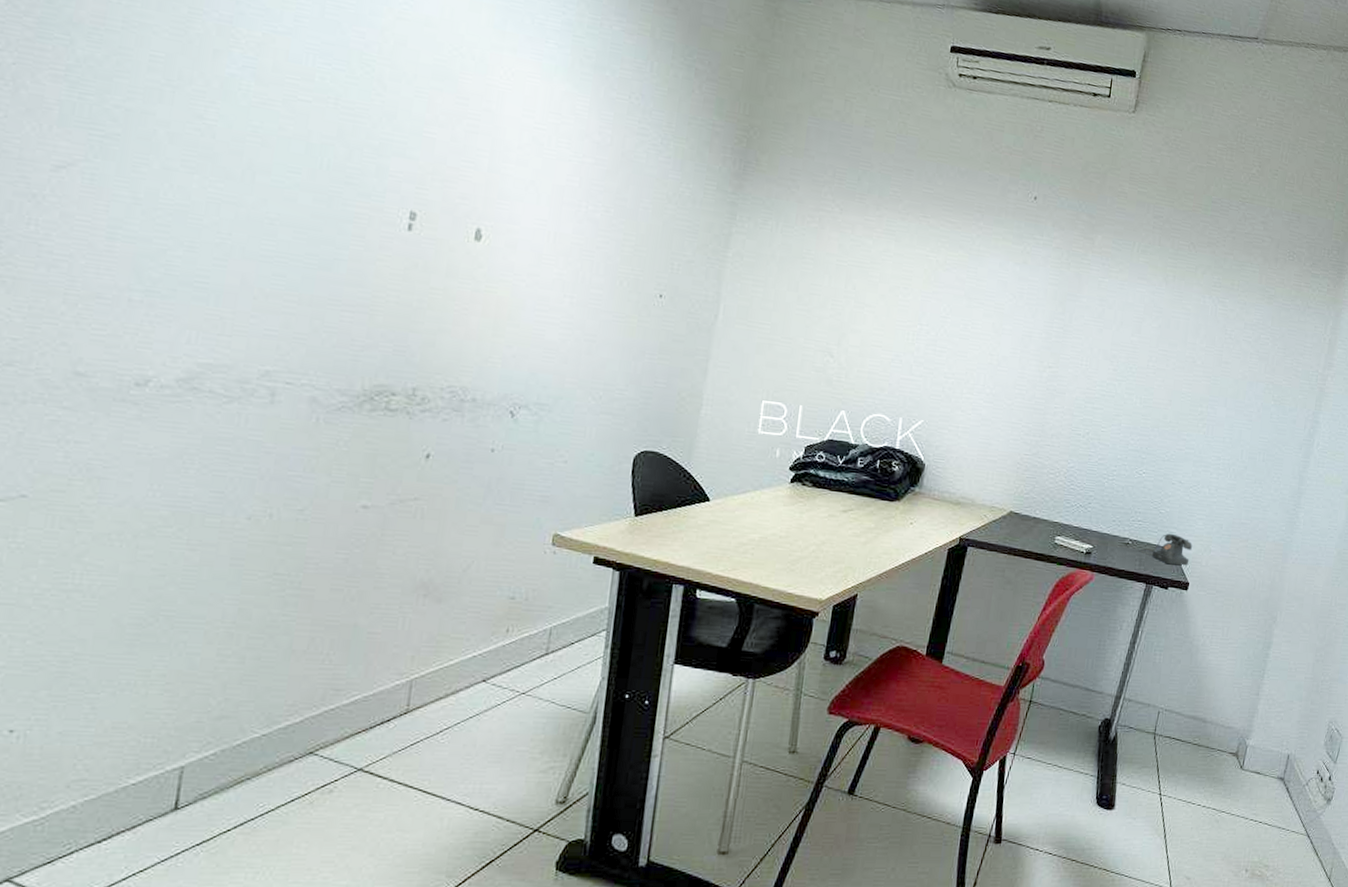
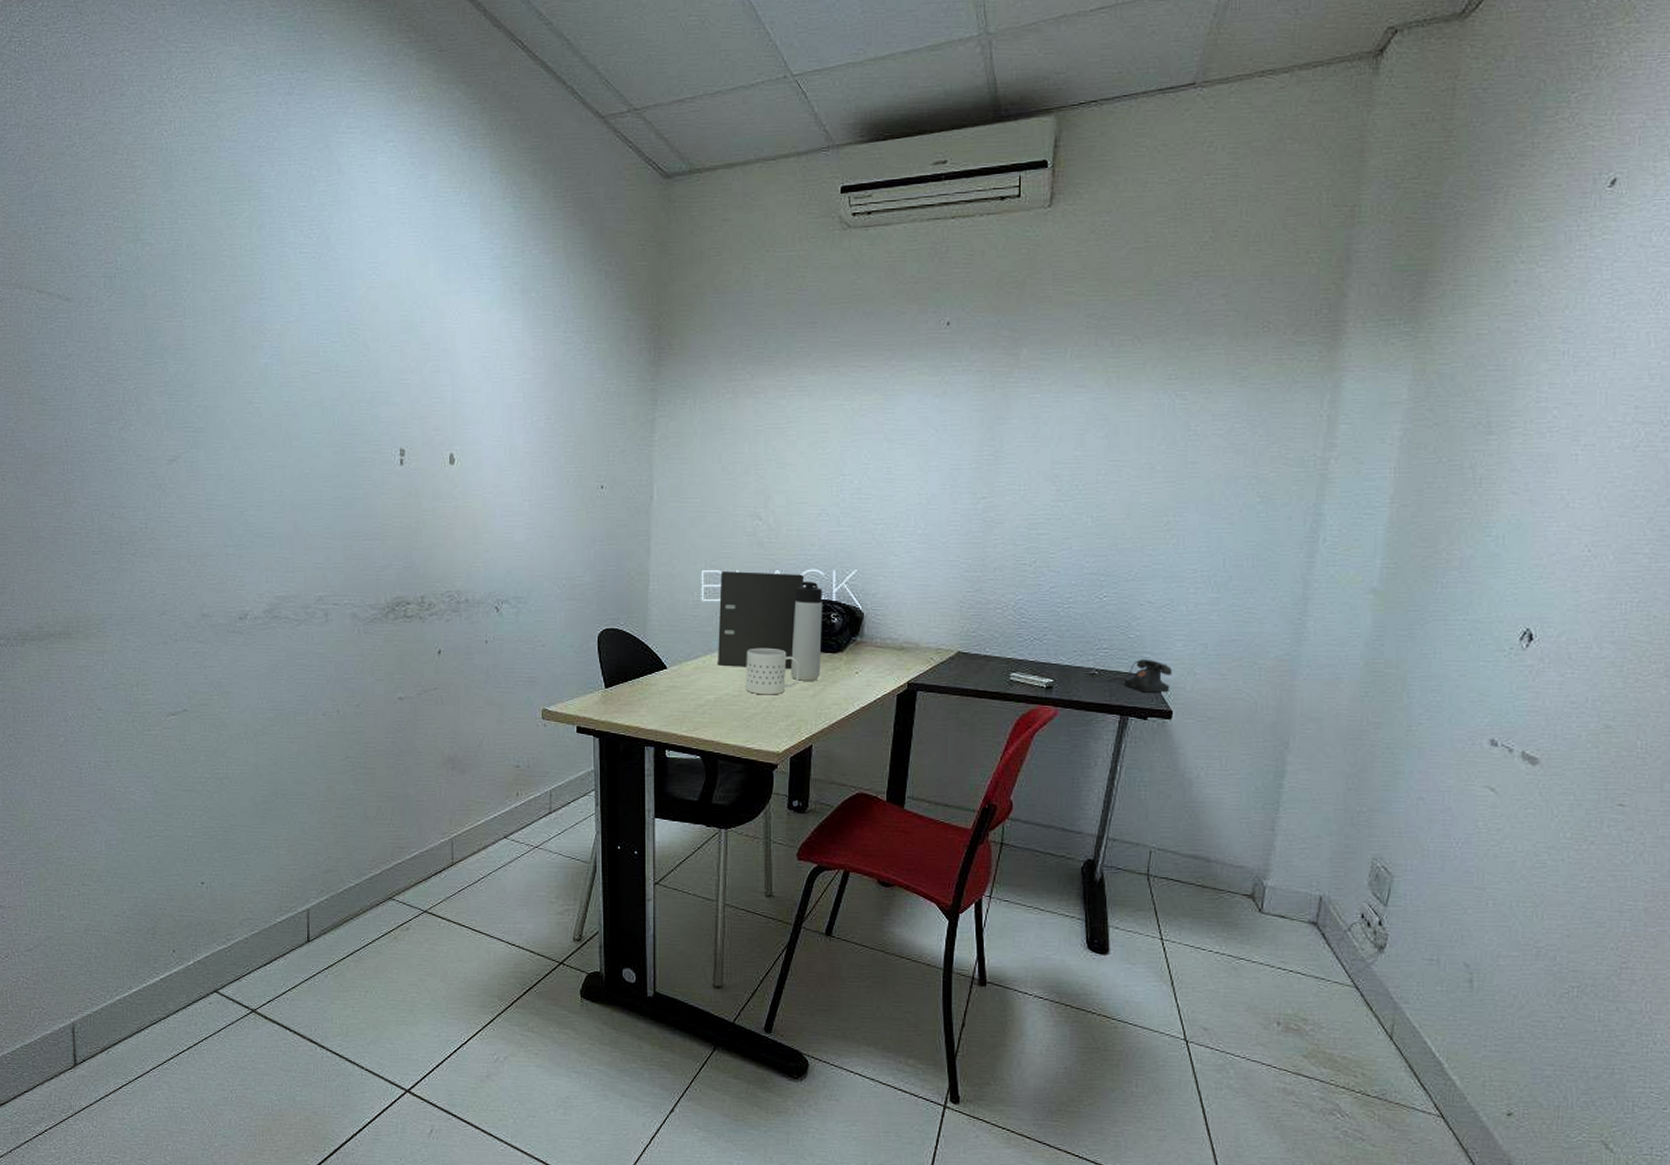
binder: none [767,404,870,514] -> present [718,571,805,669]
mug: none [794,488,854,540] -> present [746,647,799,695]
thermos bottle: none [844,425,887,528] -> present [791,581,822,681]

